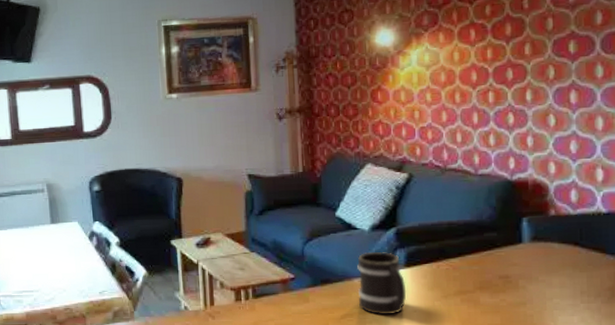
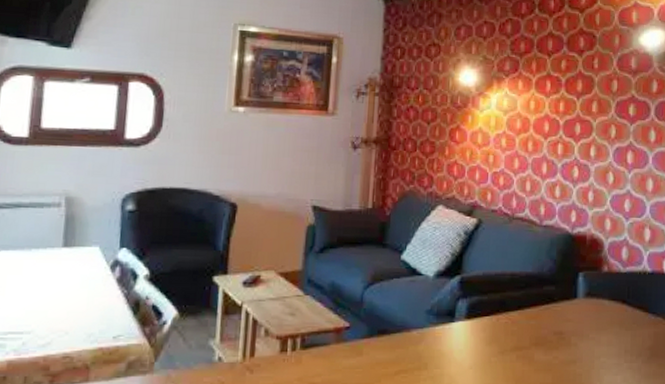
mug: present [357,252,407,315] -> none [414,301,465,372]

